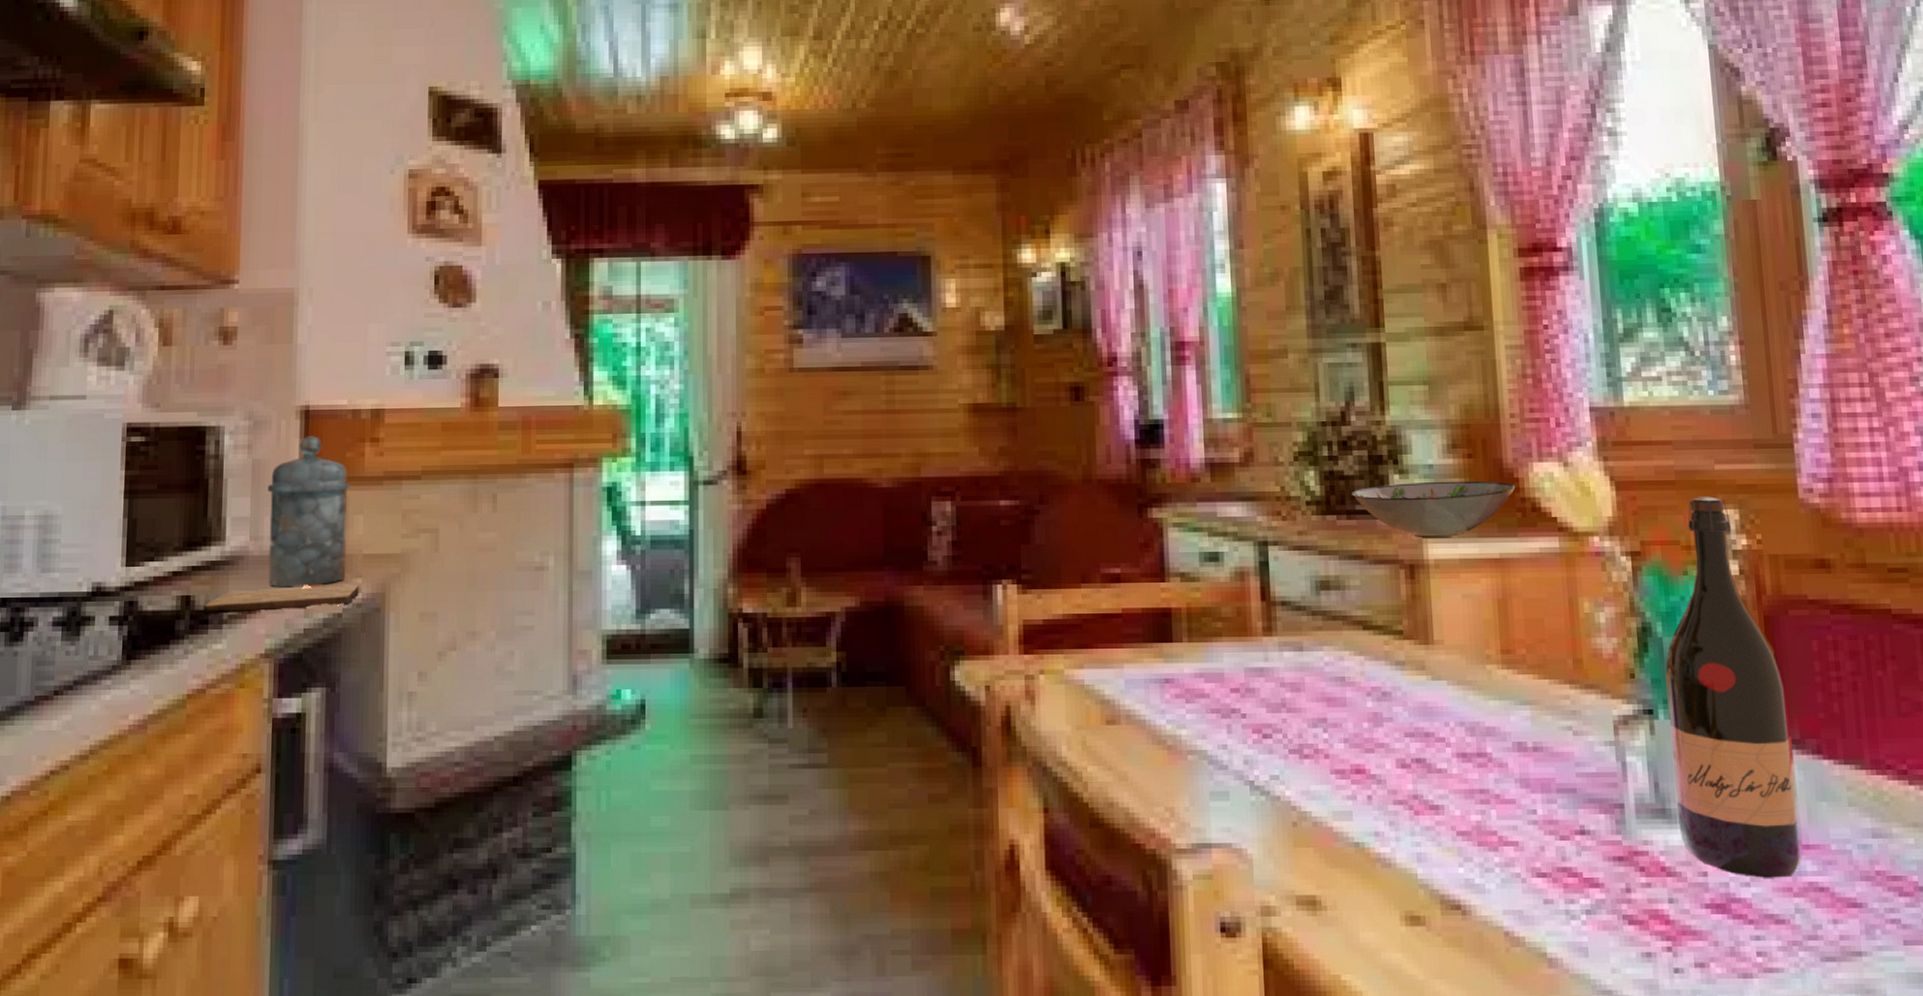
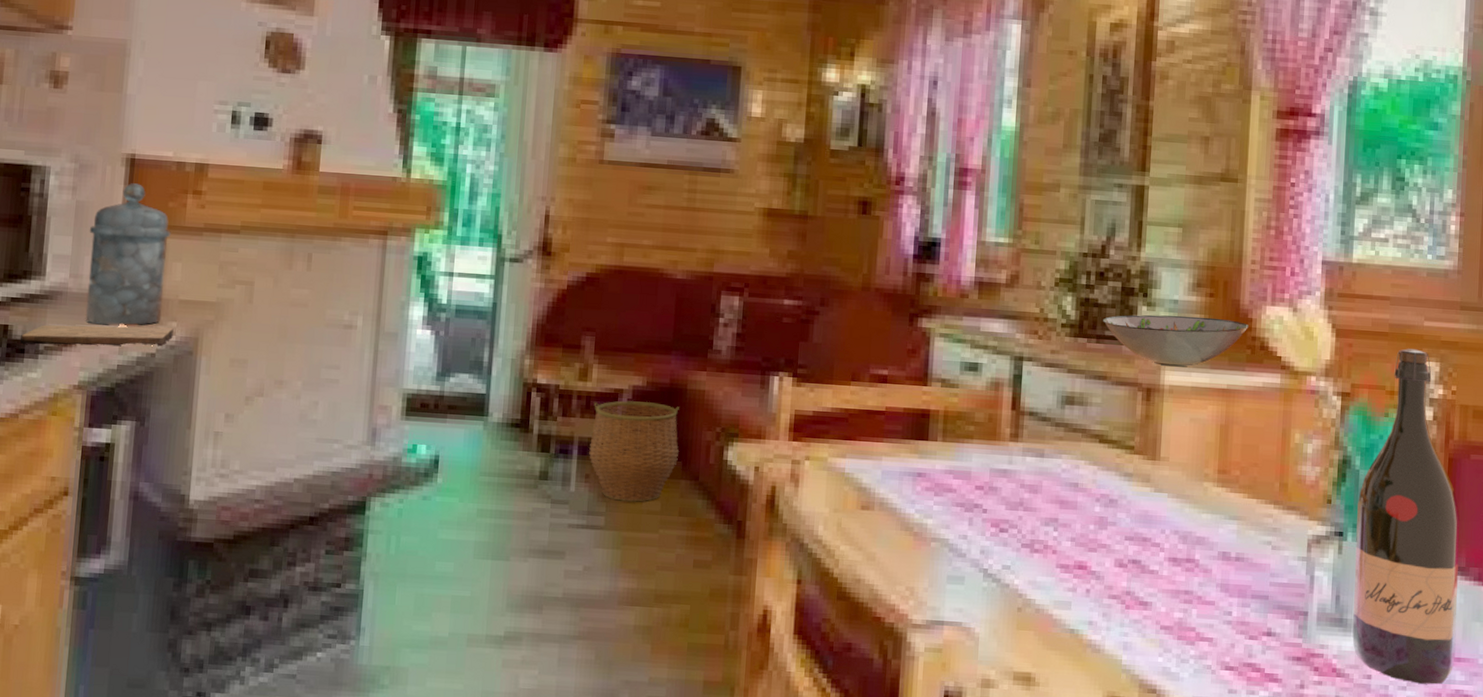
basket: none [805,624,902,735] -> present [589,400,680,502]

